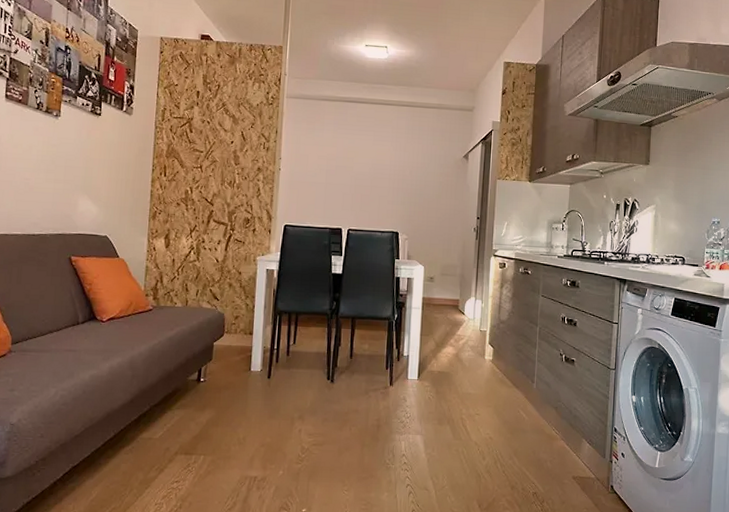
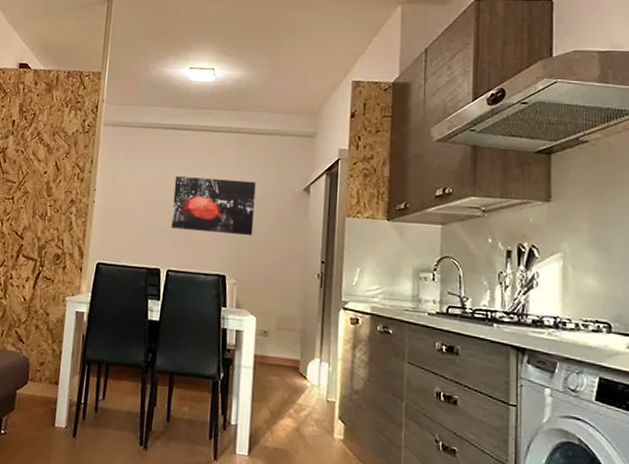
wall art: none [351,145,424,197] -> present [171,176,256,235]

